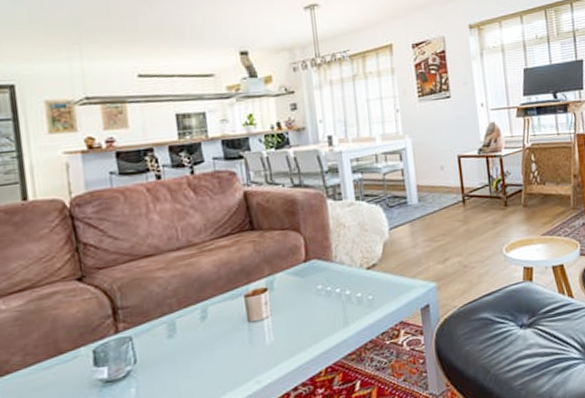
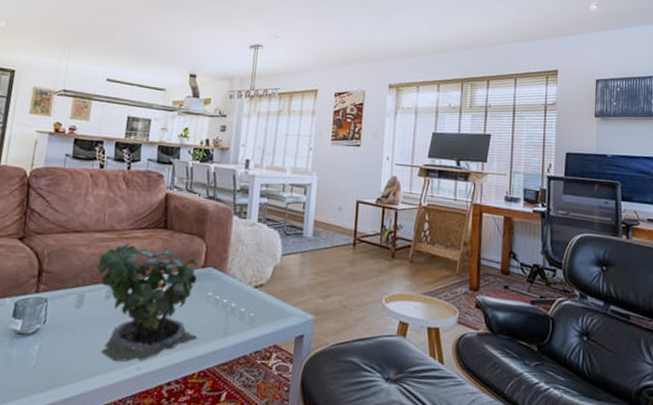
potted plant: none [181,240,316,382] -> present [96,238,198,362]

